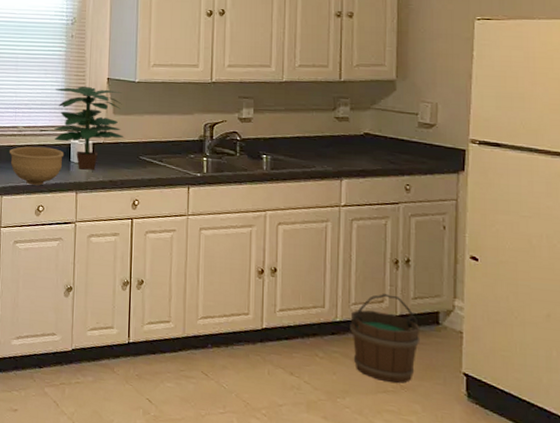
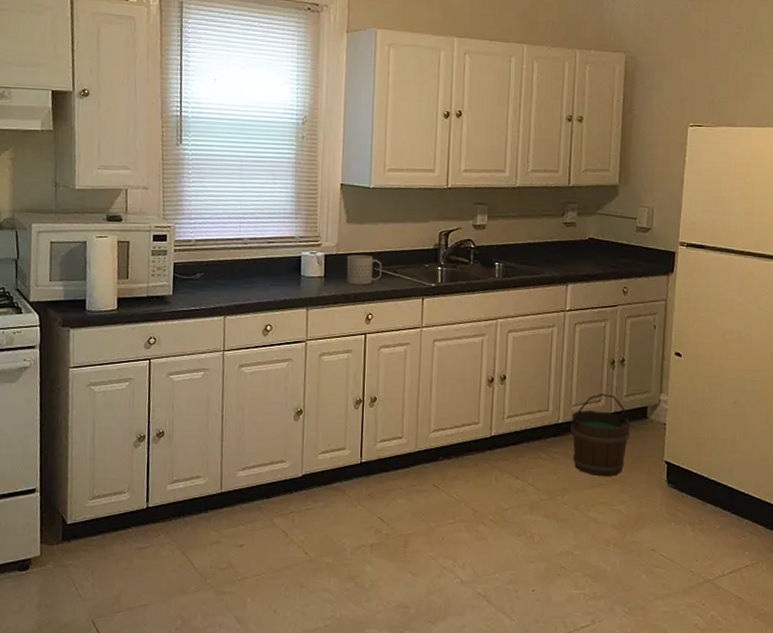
bowl: present [9,146,65,186] -> none [233,260,294,303]
potted plant: present [54,86,124,170] -> none [283,193,358,284]
mug: none [113,143,148,172] -> present [346,254,382,285]

